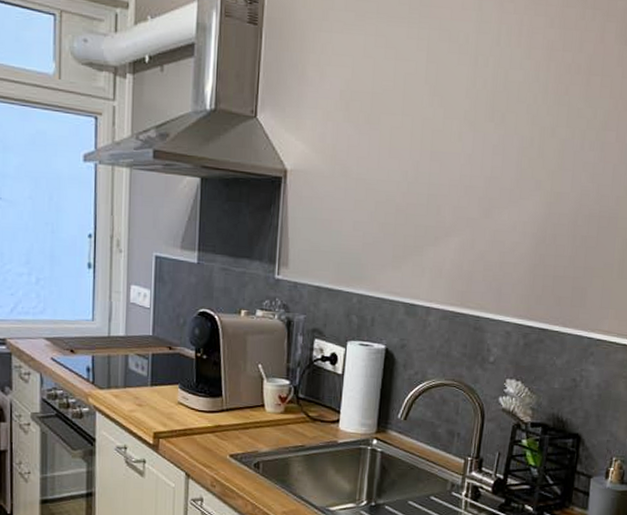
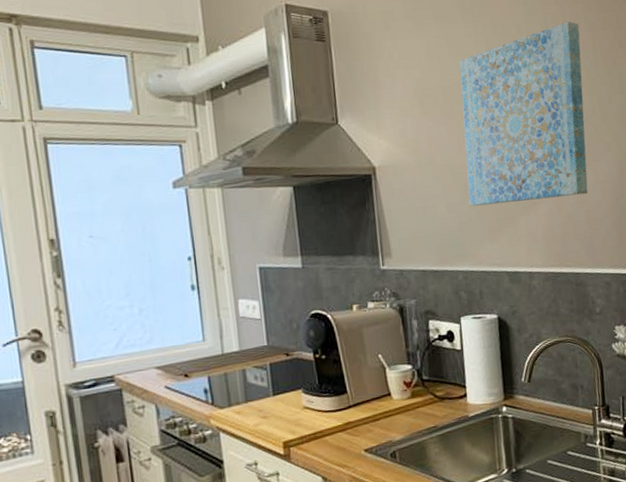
wall art: none [377,36,536,234] -> present [459,22,588,207]

